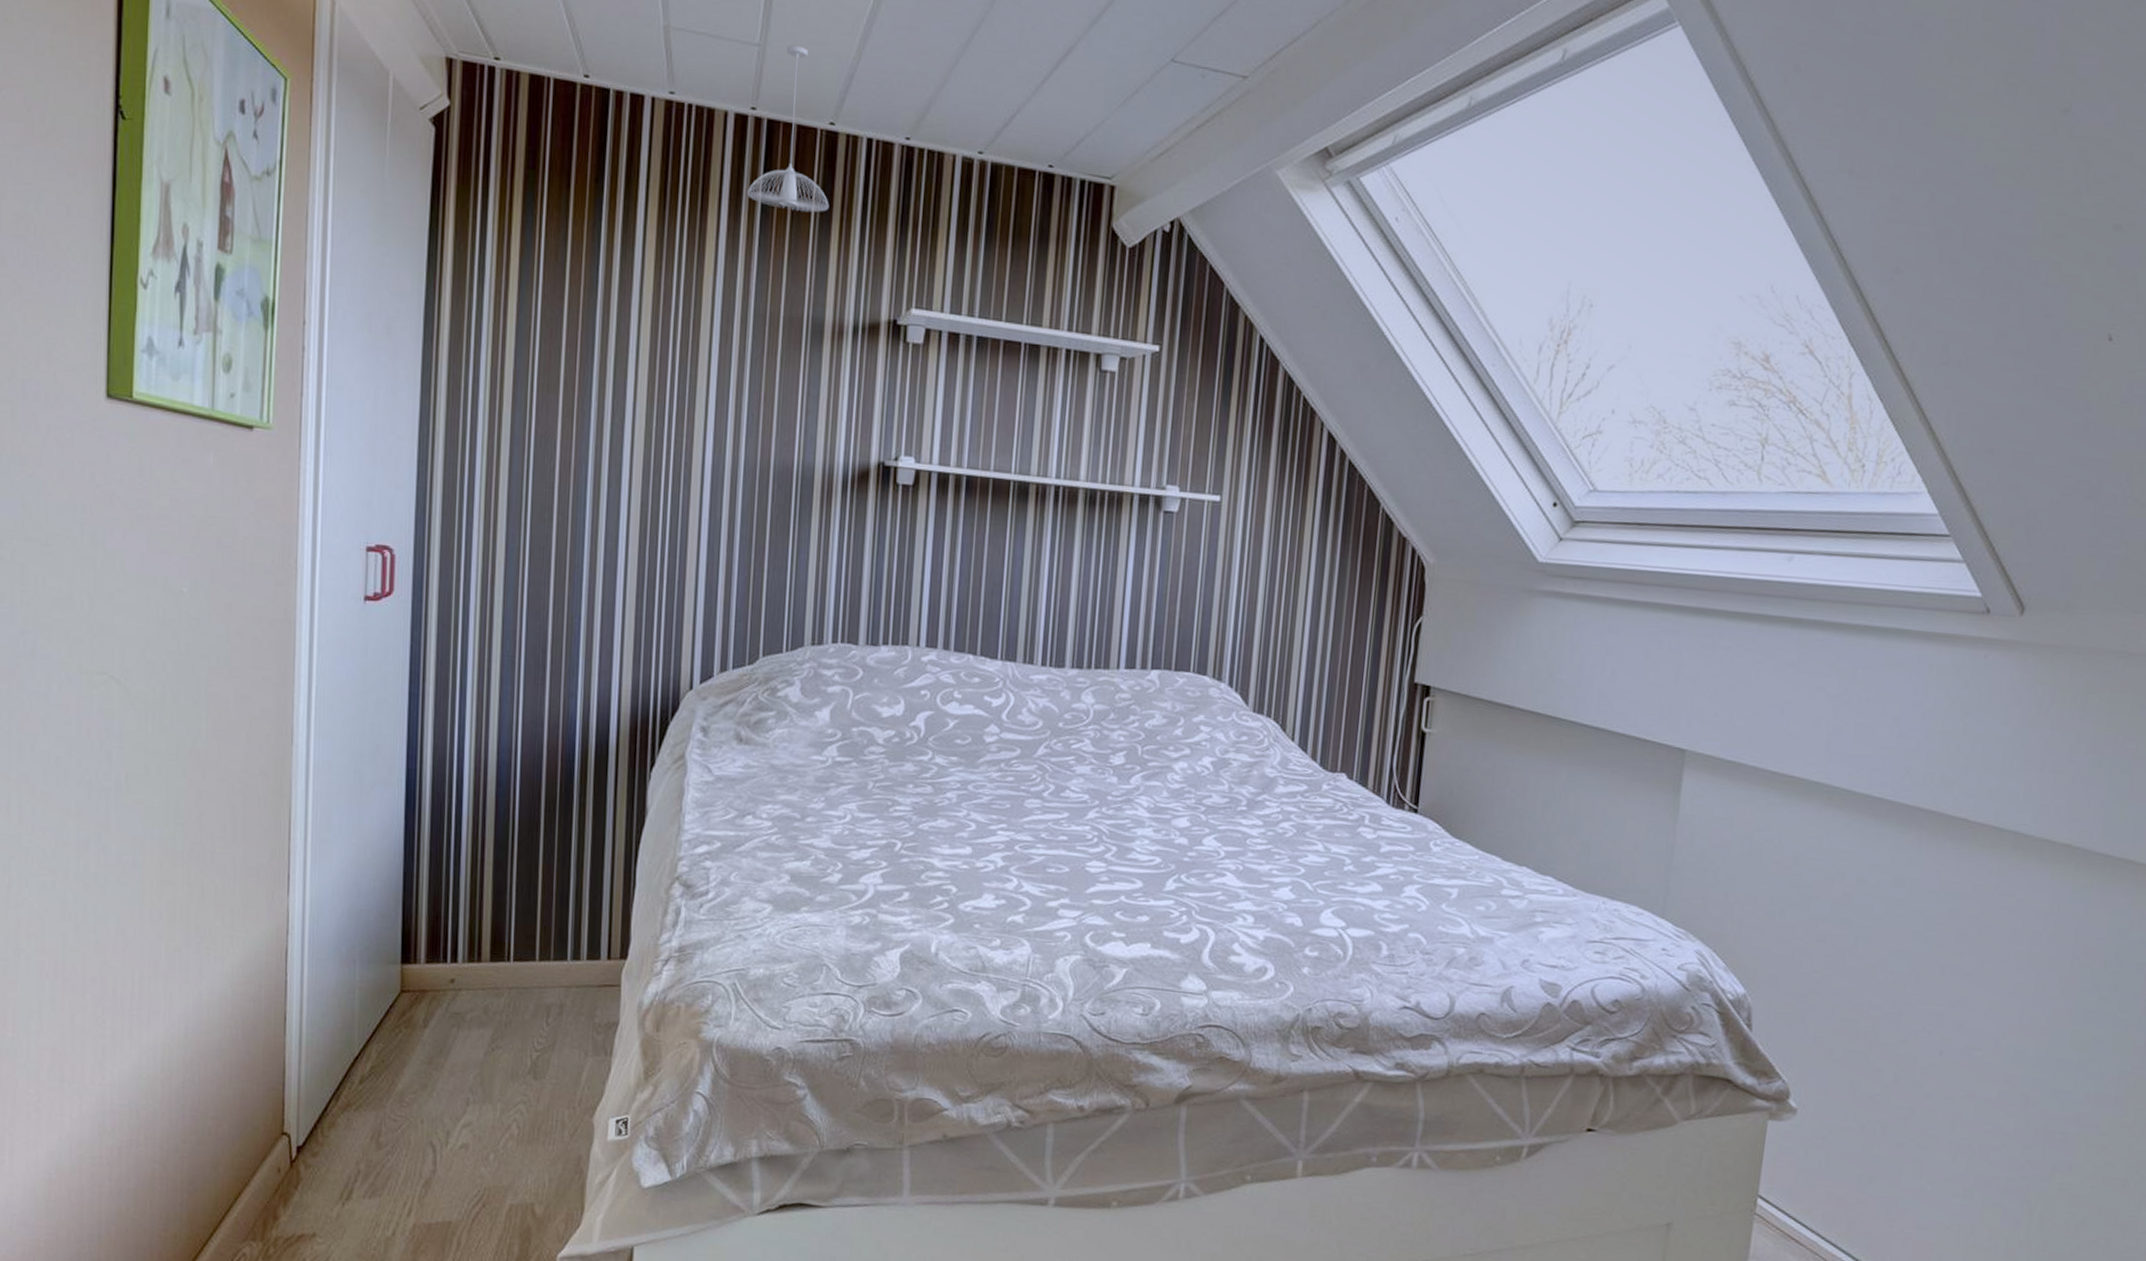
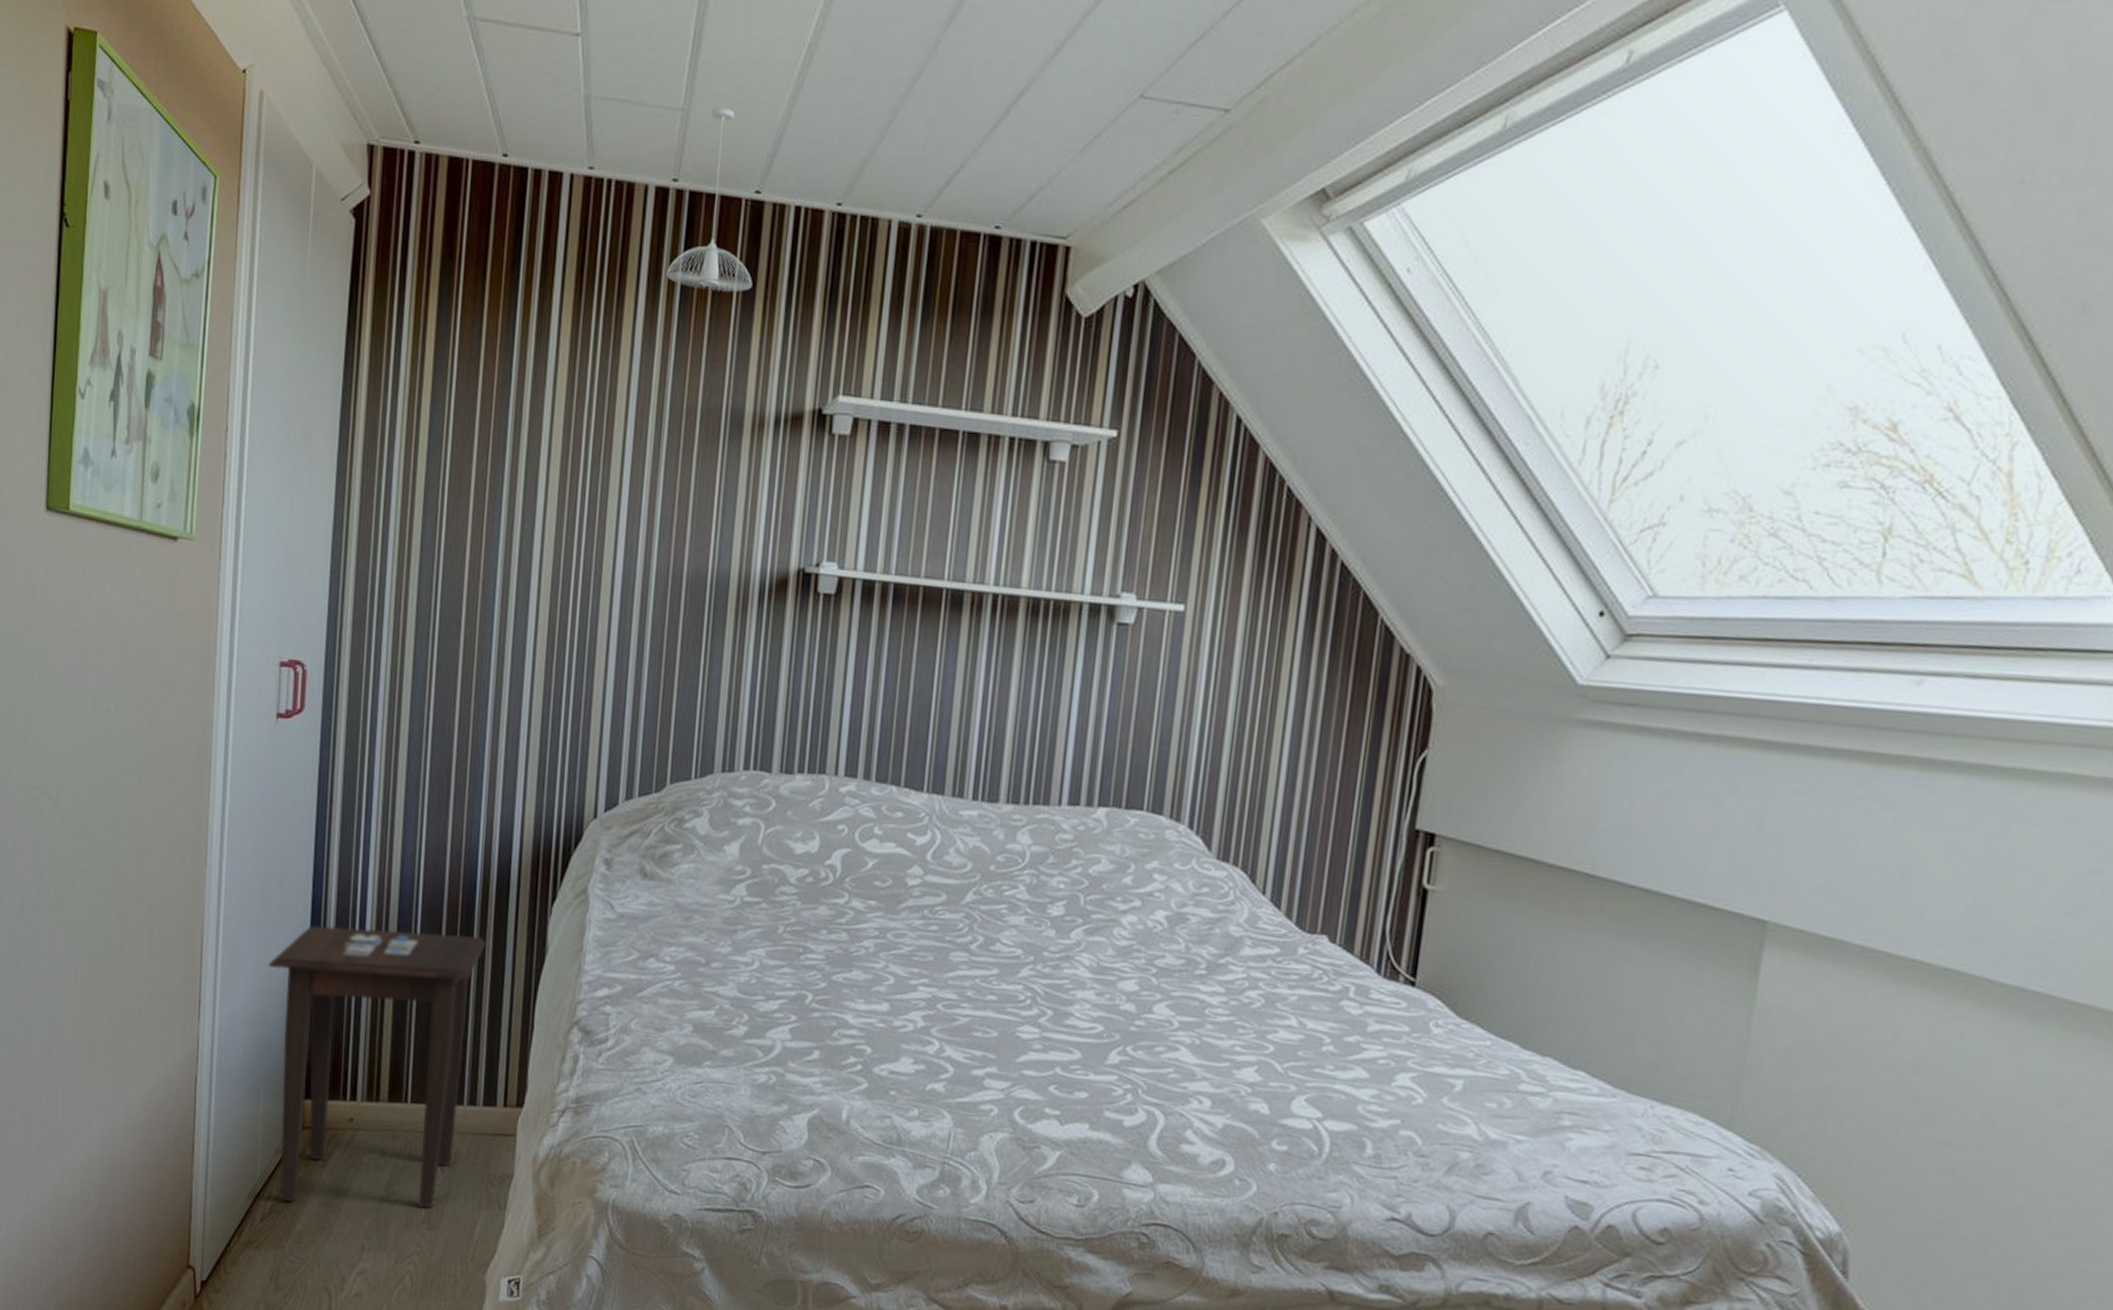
side table: none [362,797,586,1063] -> present [269,925,486,1209]

